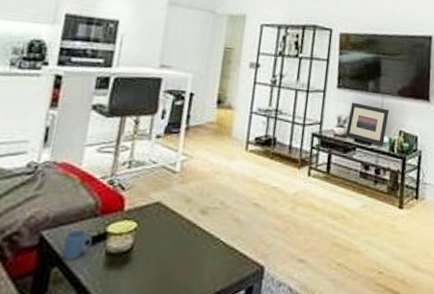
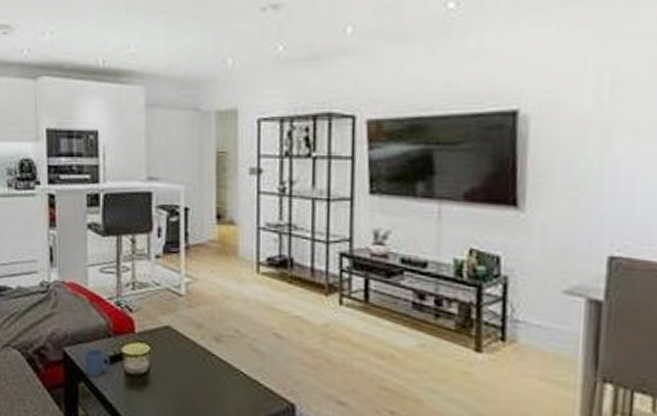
picture frame: present [345,102,390,146] -> none [387,212,452,269]

